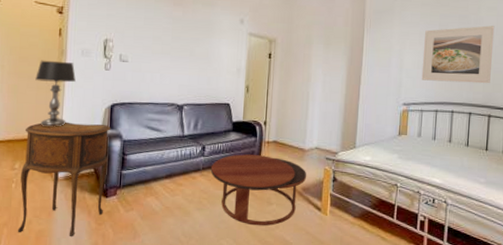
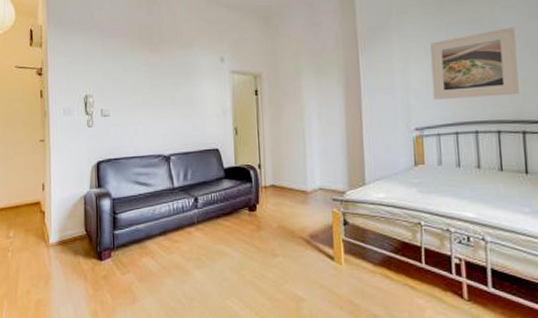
side table: present [17,122,111,236] -> none [15,183,100,305]
table lamp: present [35,60,76,128] -> none [22,123,60,192]
coffee table: present [210,154,307,226] -> none [206,202,314,282]

